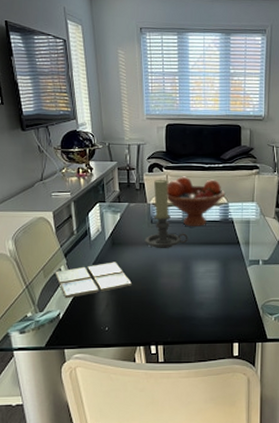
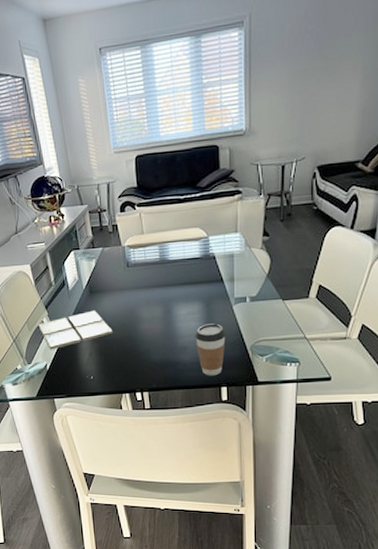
candle holder: present [145,179,188,248] -> none [122,218,167,293]
fruit bowl: present [166,176,226,226] -> none [140,212,205,267]
coffee cup: none [211,282,239,332] -> present [195,323,226,376]

